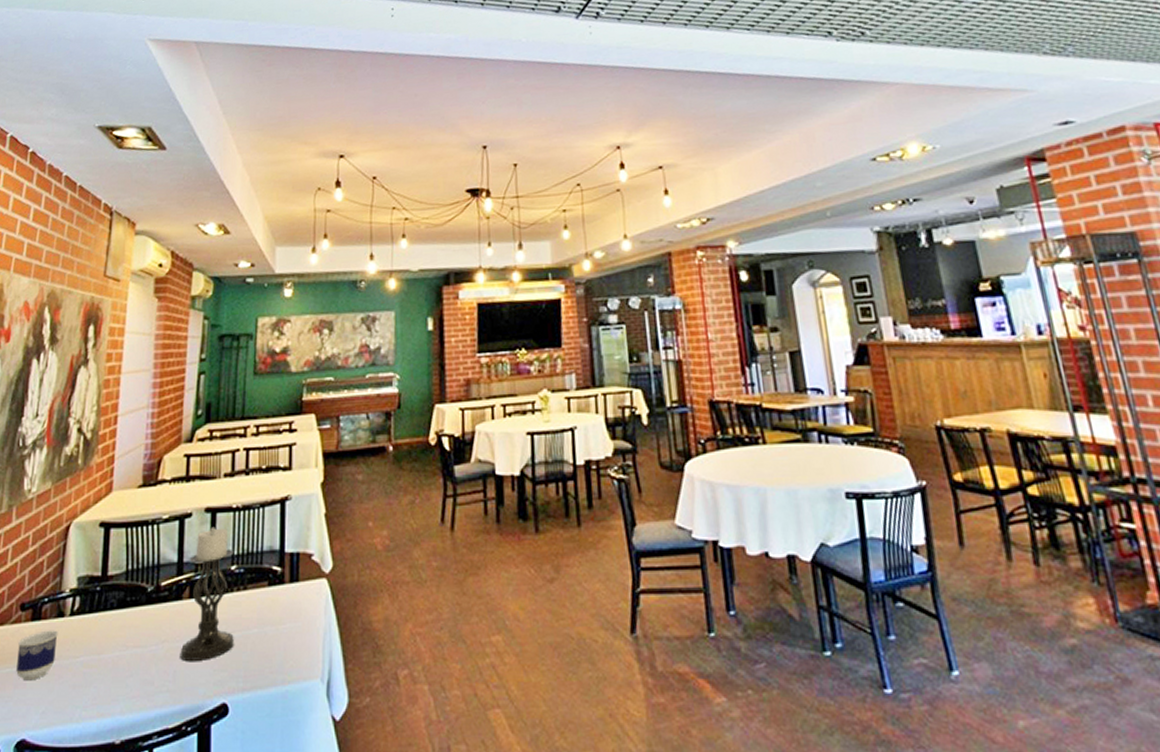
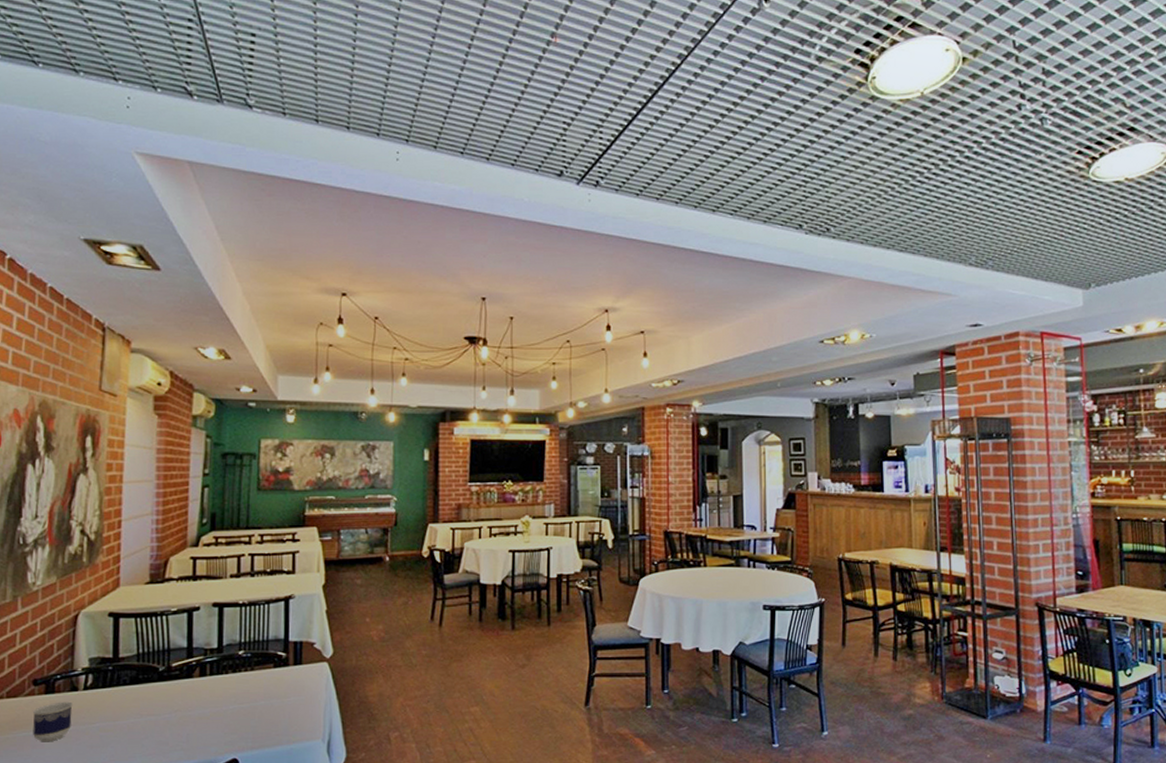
candle holder: present [180,526,234,661] -> none [192,619,243,726]

